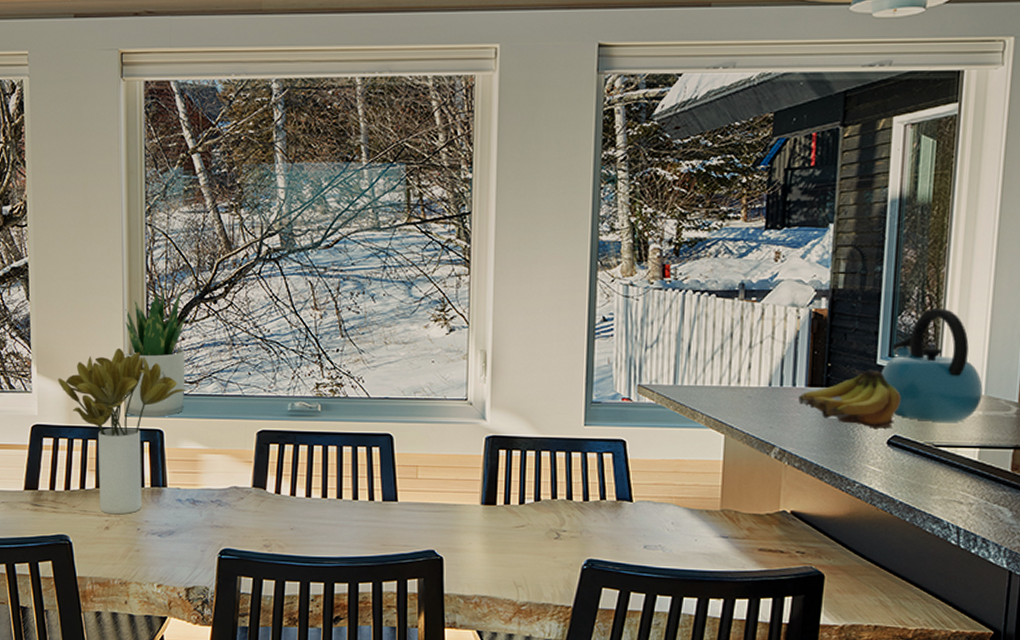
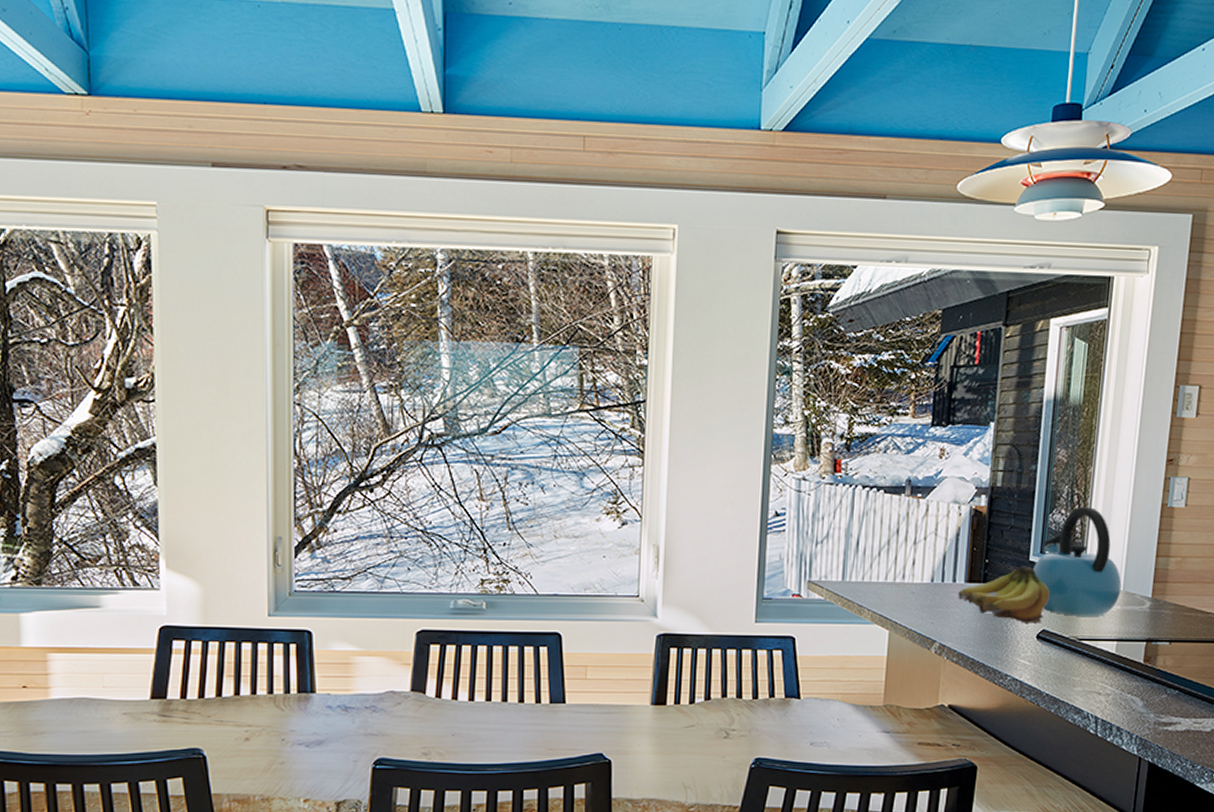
flower bouquet: present [58,349,187,515] -> none [190,541,339,724]
planter: present [122,288,186,417] -> none [266,474,339,617]

